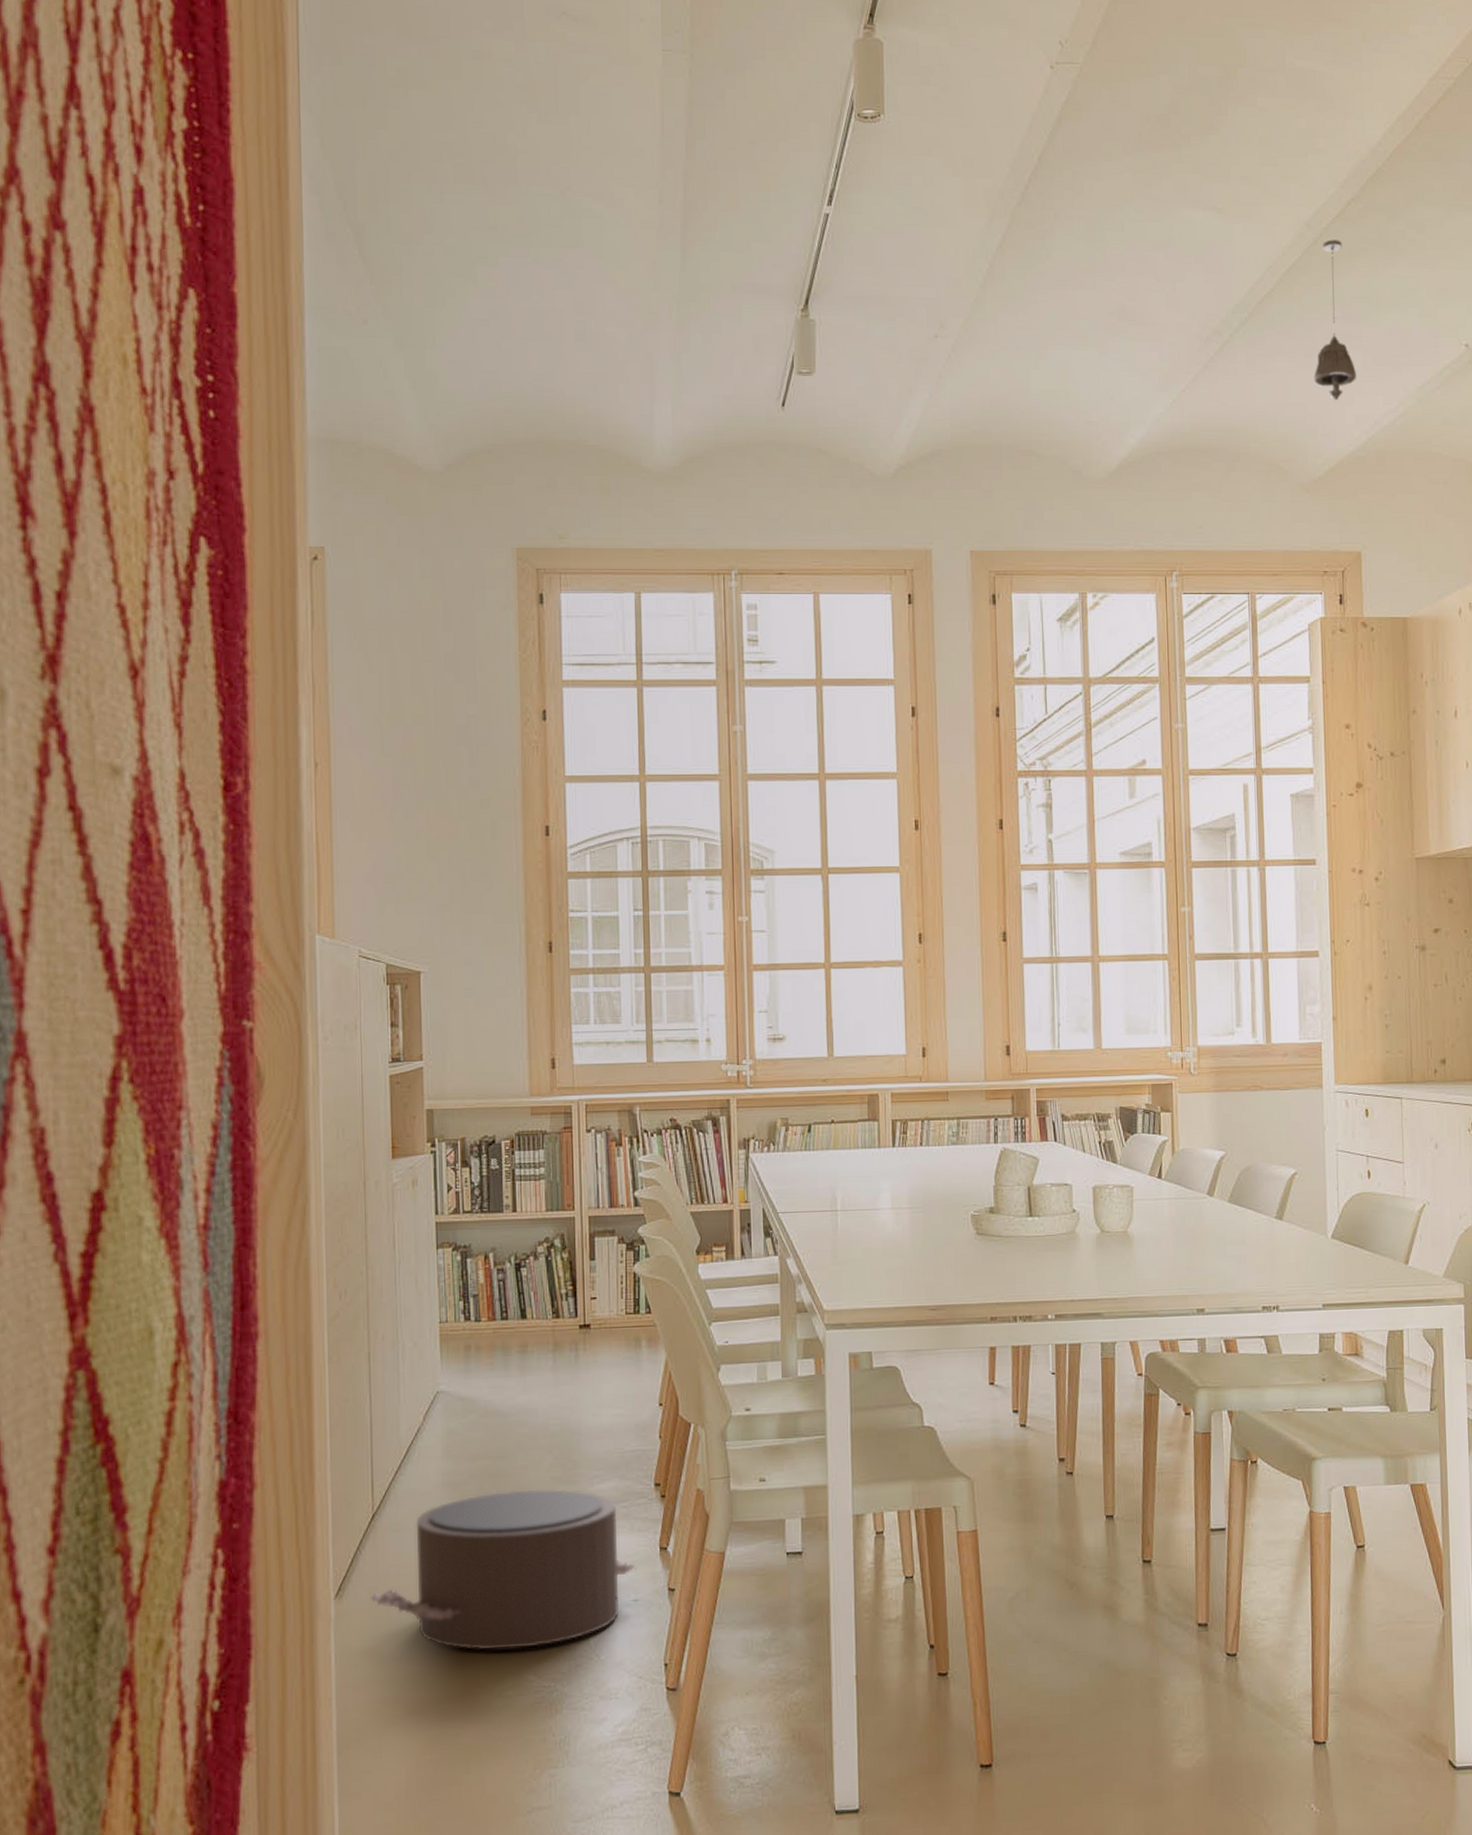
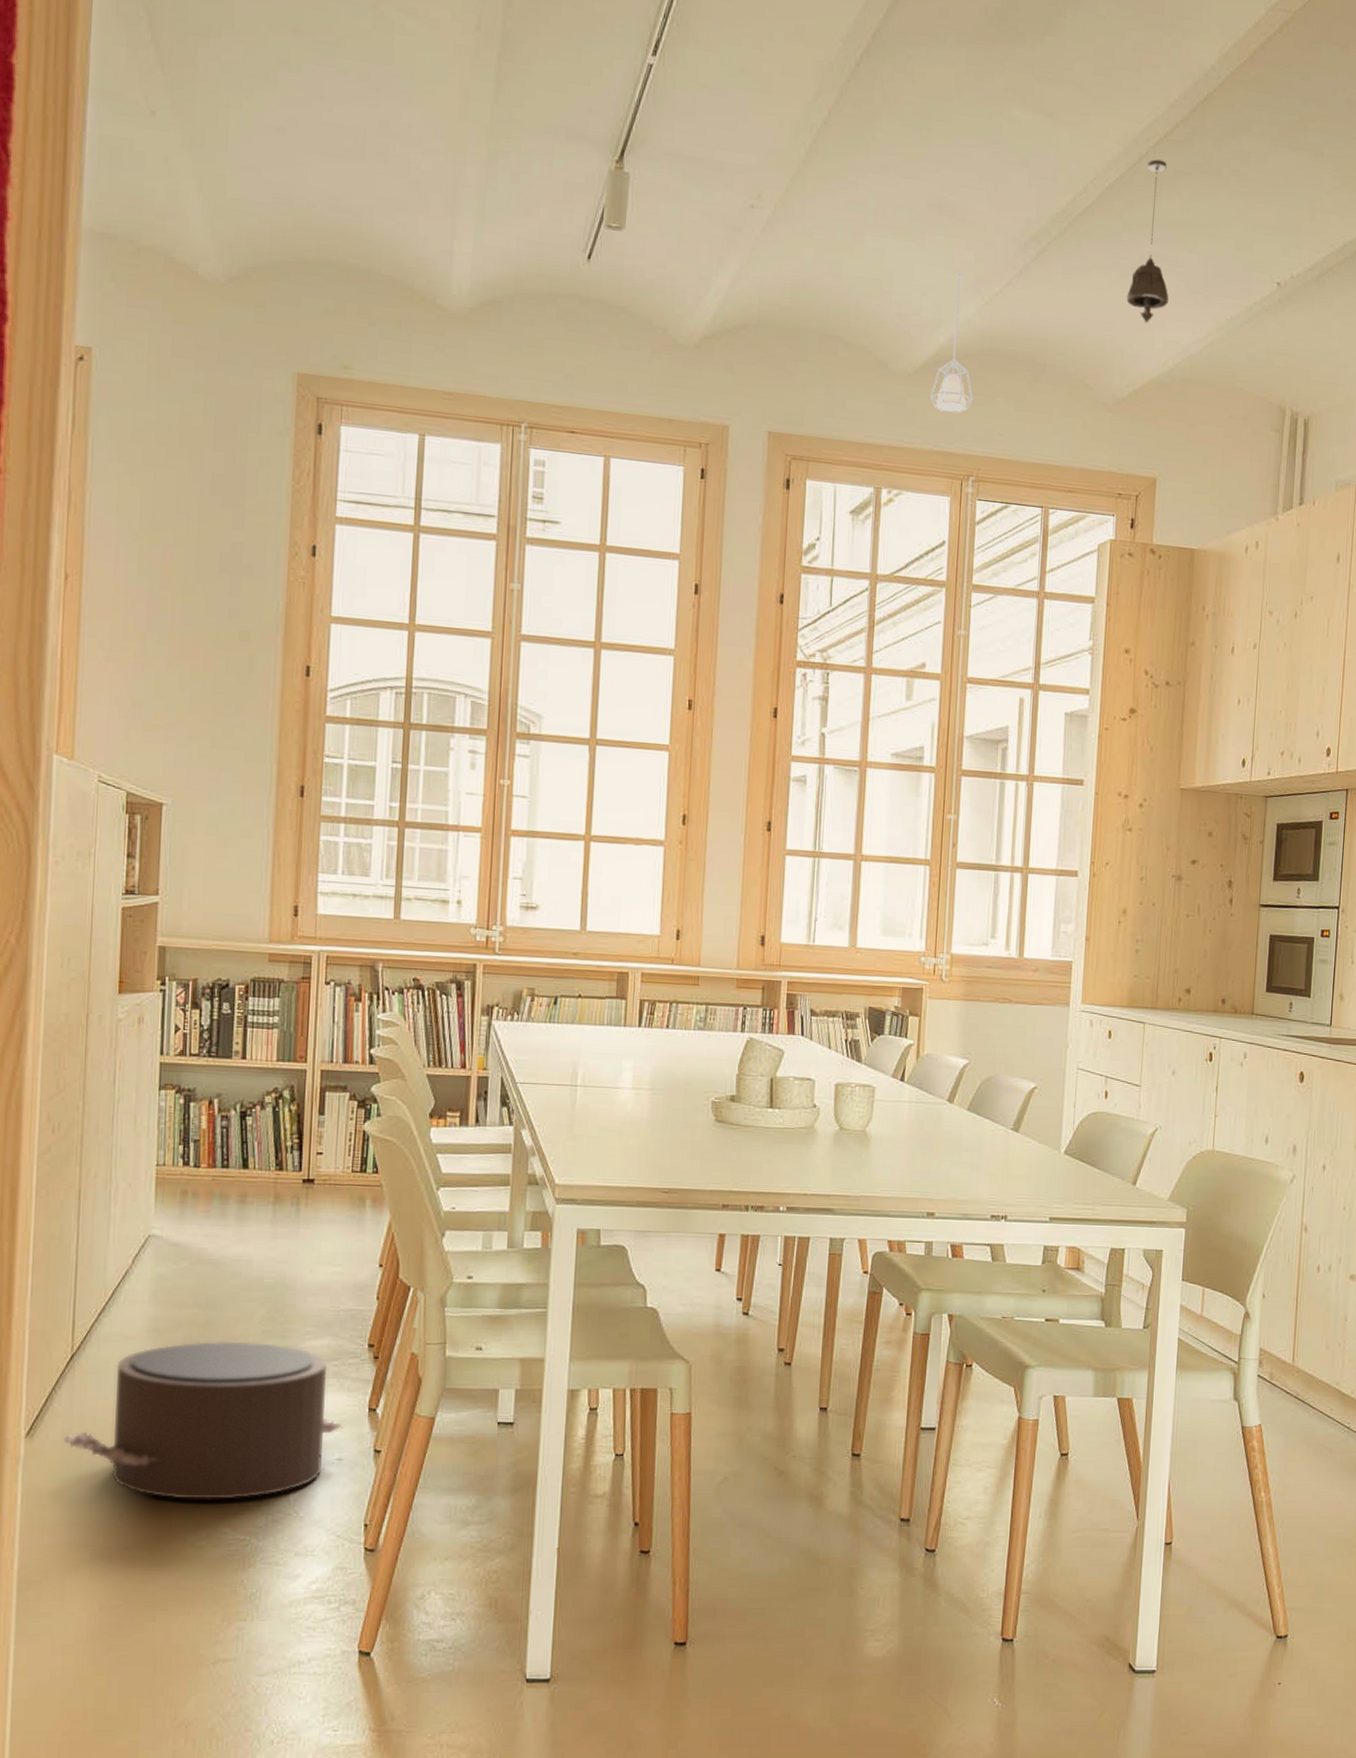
pendant lamp: none [1125,374,1170,511] -> present [929,272,974,414]

